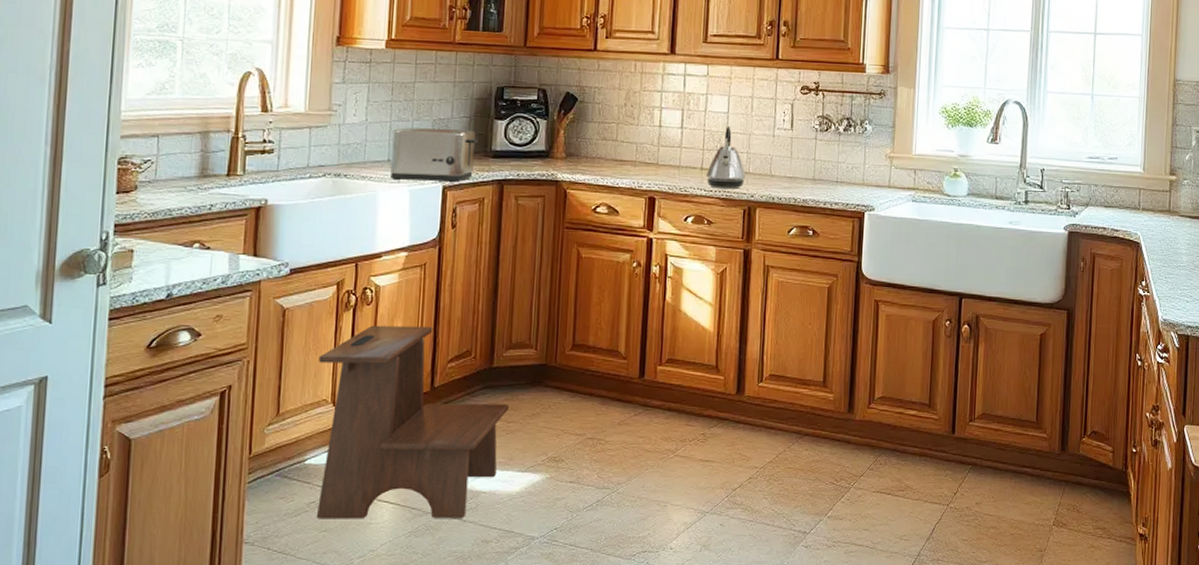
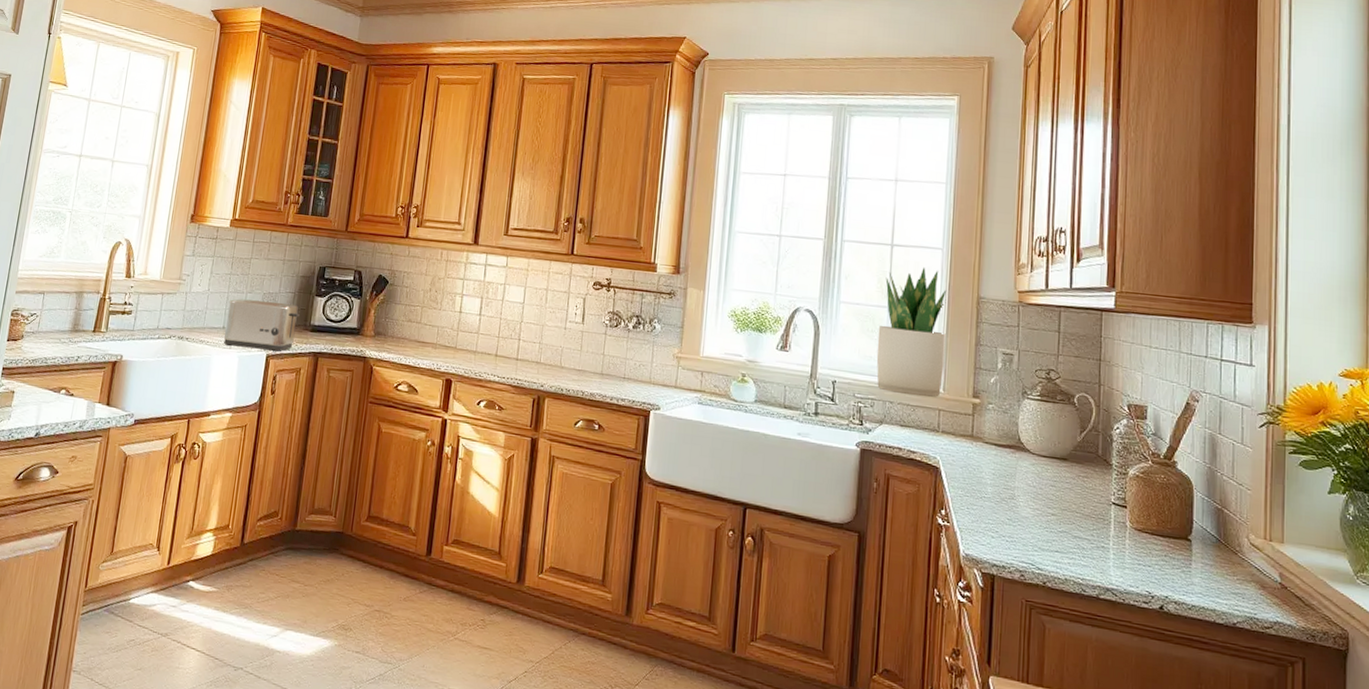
step stool: present [316,325,509,518] -> none [133,478,307,674]
kettle: present [706,126,746,189] -> none [500,316,537,378]
planter: none [1082,54,1146,178] -> present [876,267,947,398]

